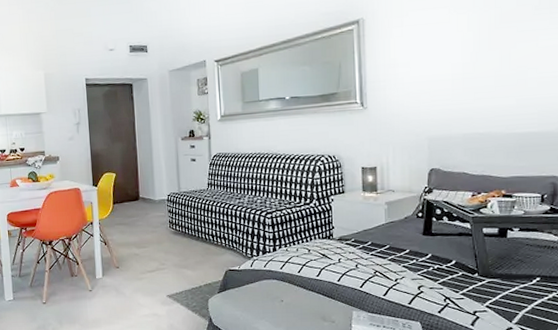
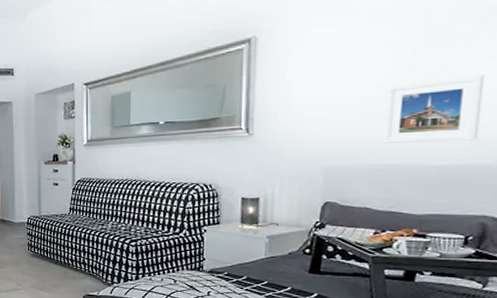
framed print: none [471,54,544,114] -> present [382,74,486,143]

